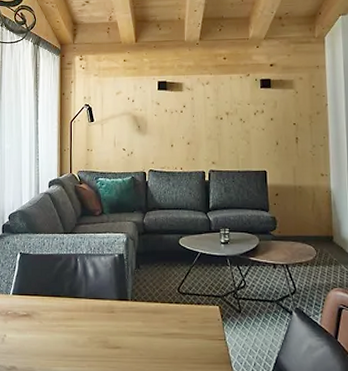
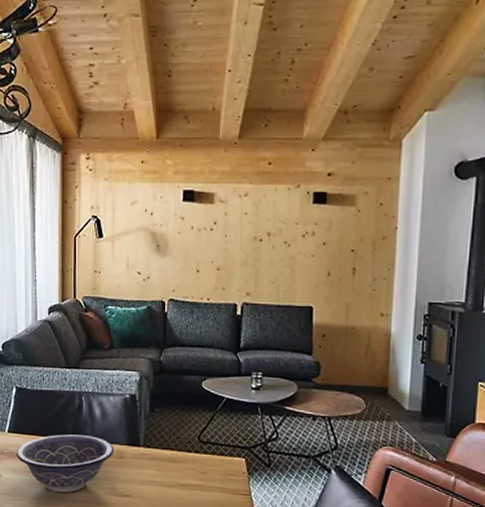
decorative bowl: none [20,293,106,349] -> present [16,434,115,493]

